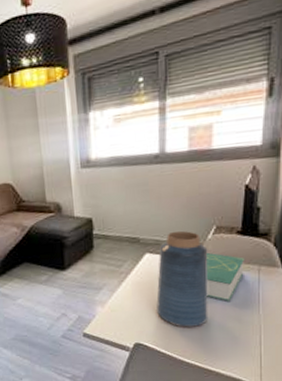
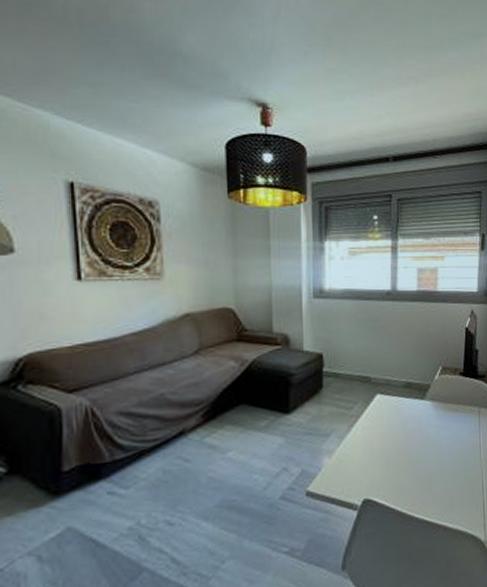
vase: present [156,230,209,327] -> none [387,370,436,477]
book: present [205,253,245,301] -> none [433,394,468,446]

